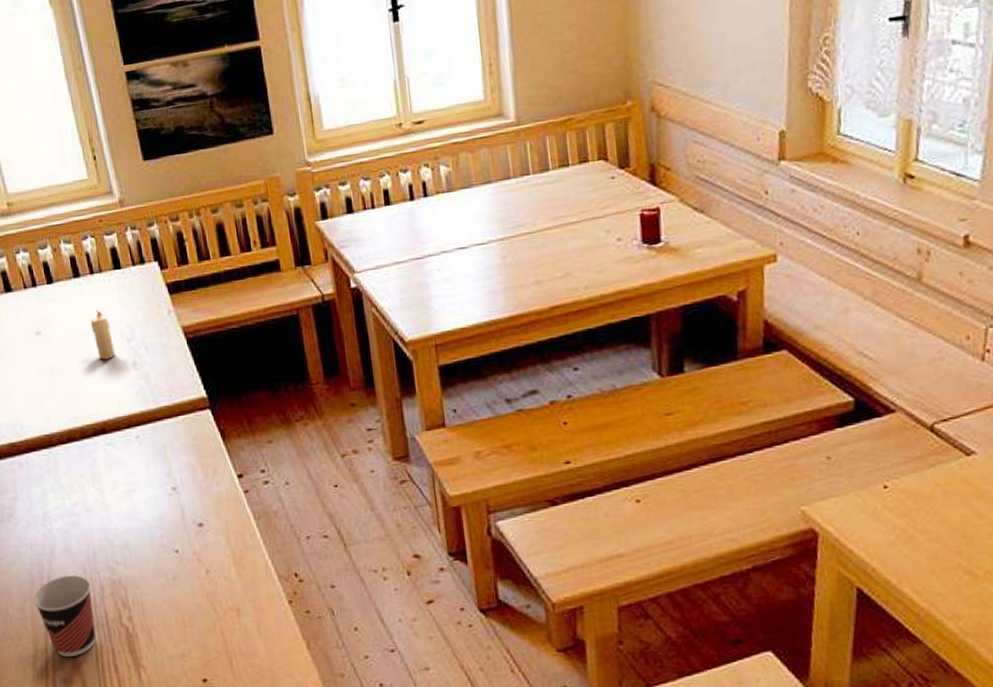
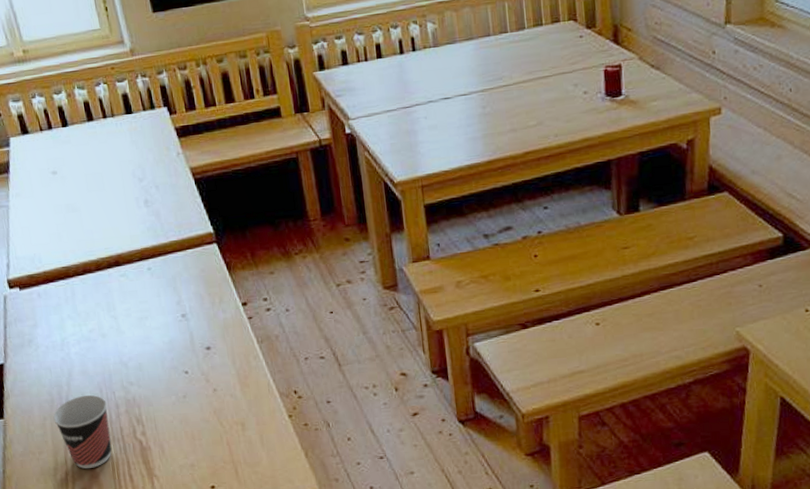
candle: present [90,309,116,360] -> none [104,151,128,198]

